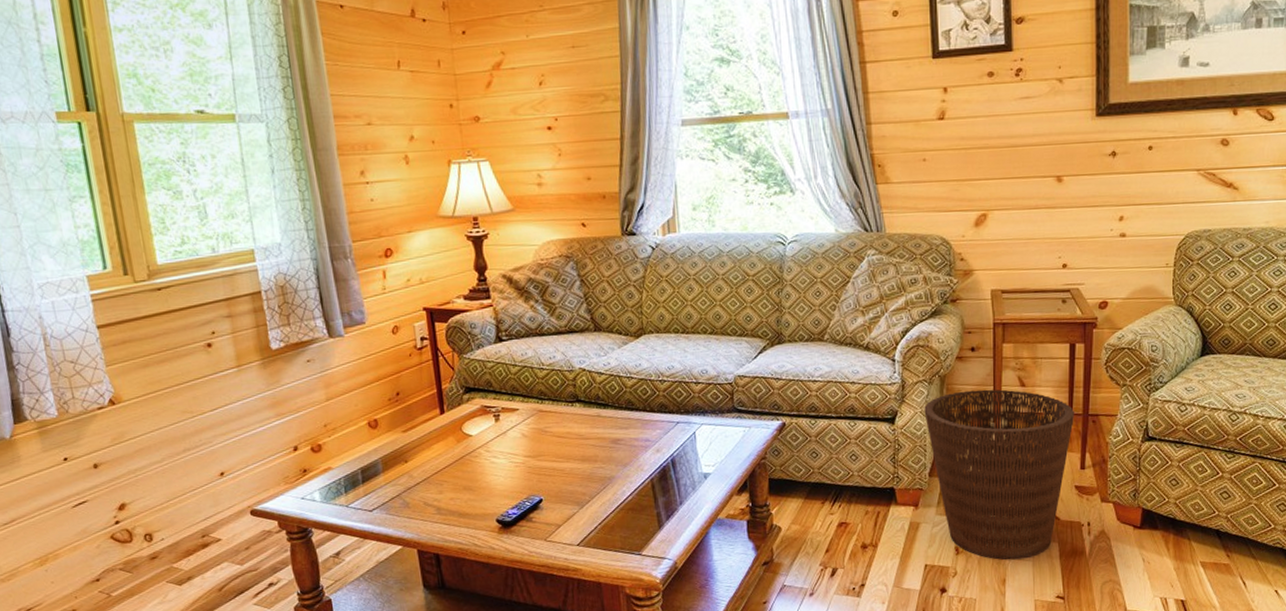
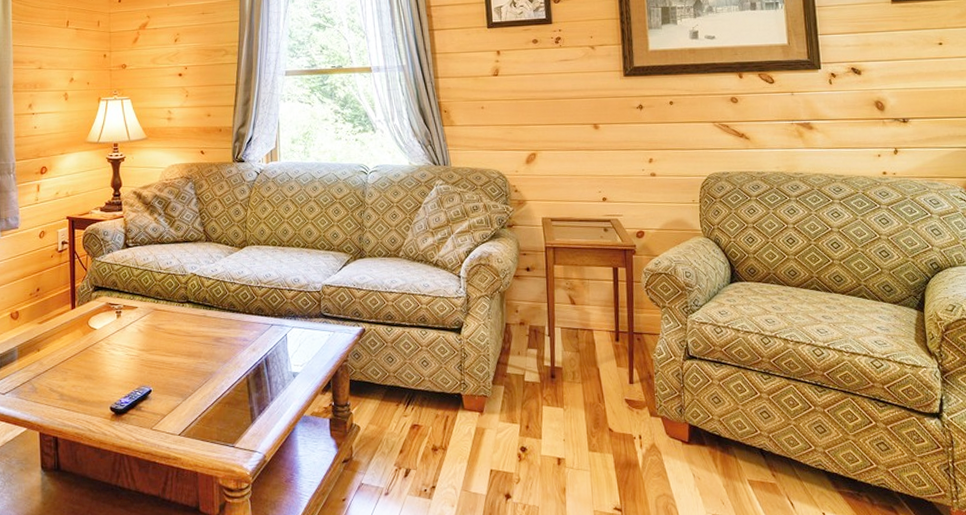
basket: present [924,389,1075,560] -> none [486,306,622,469]

